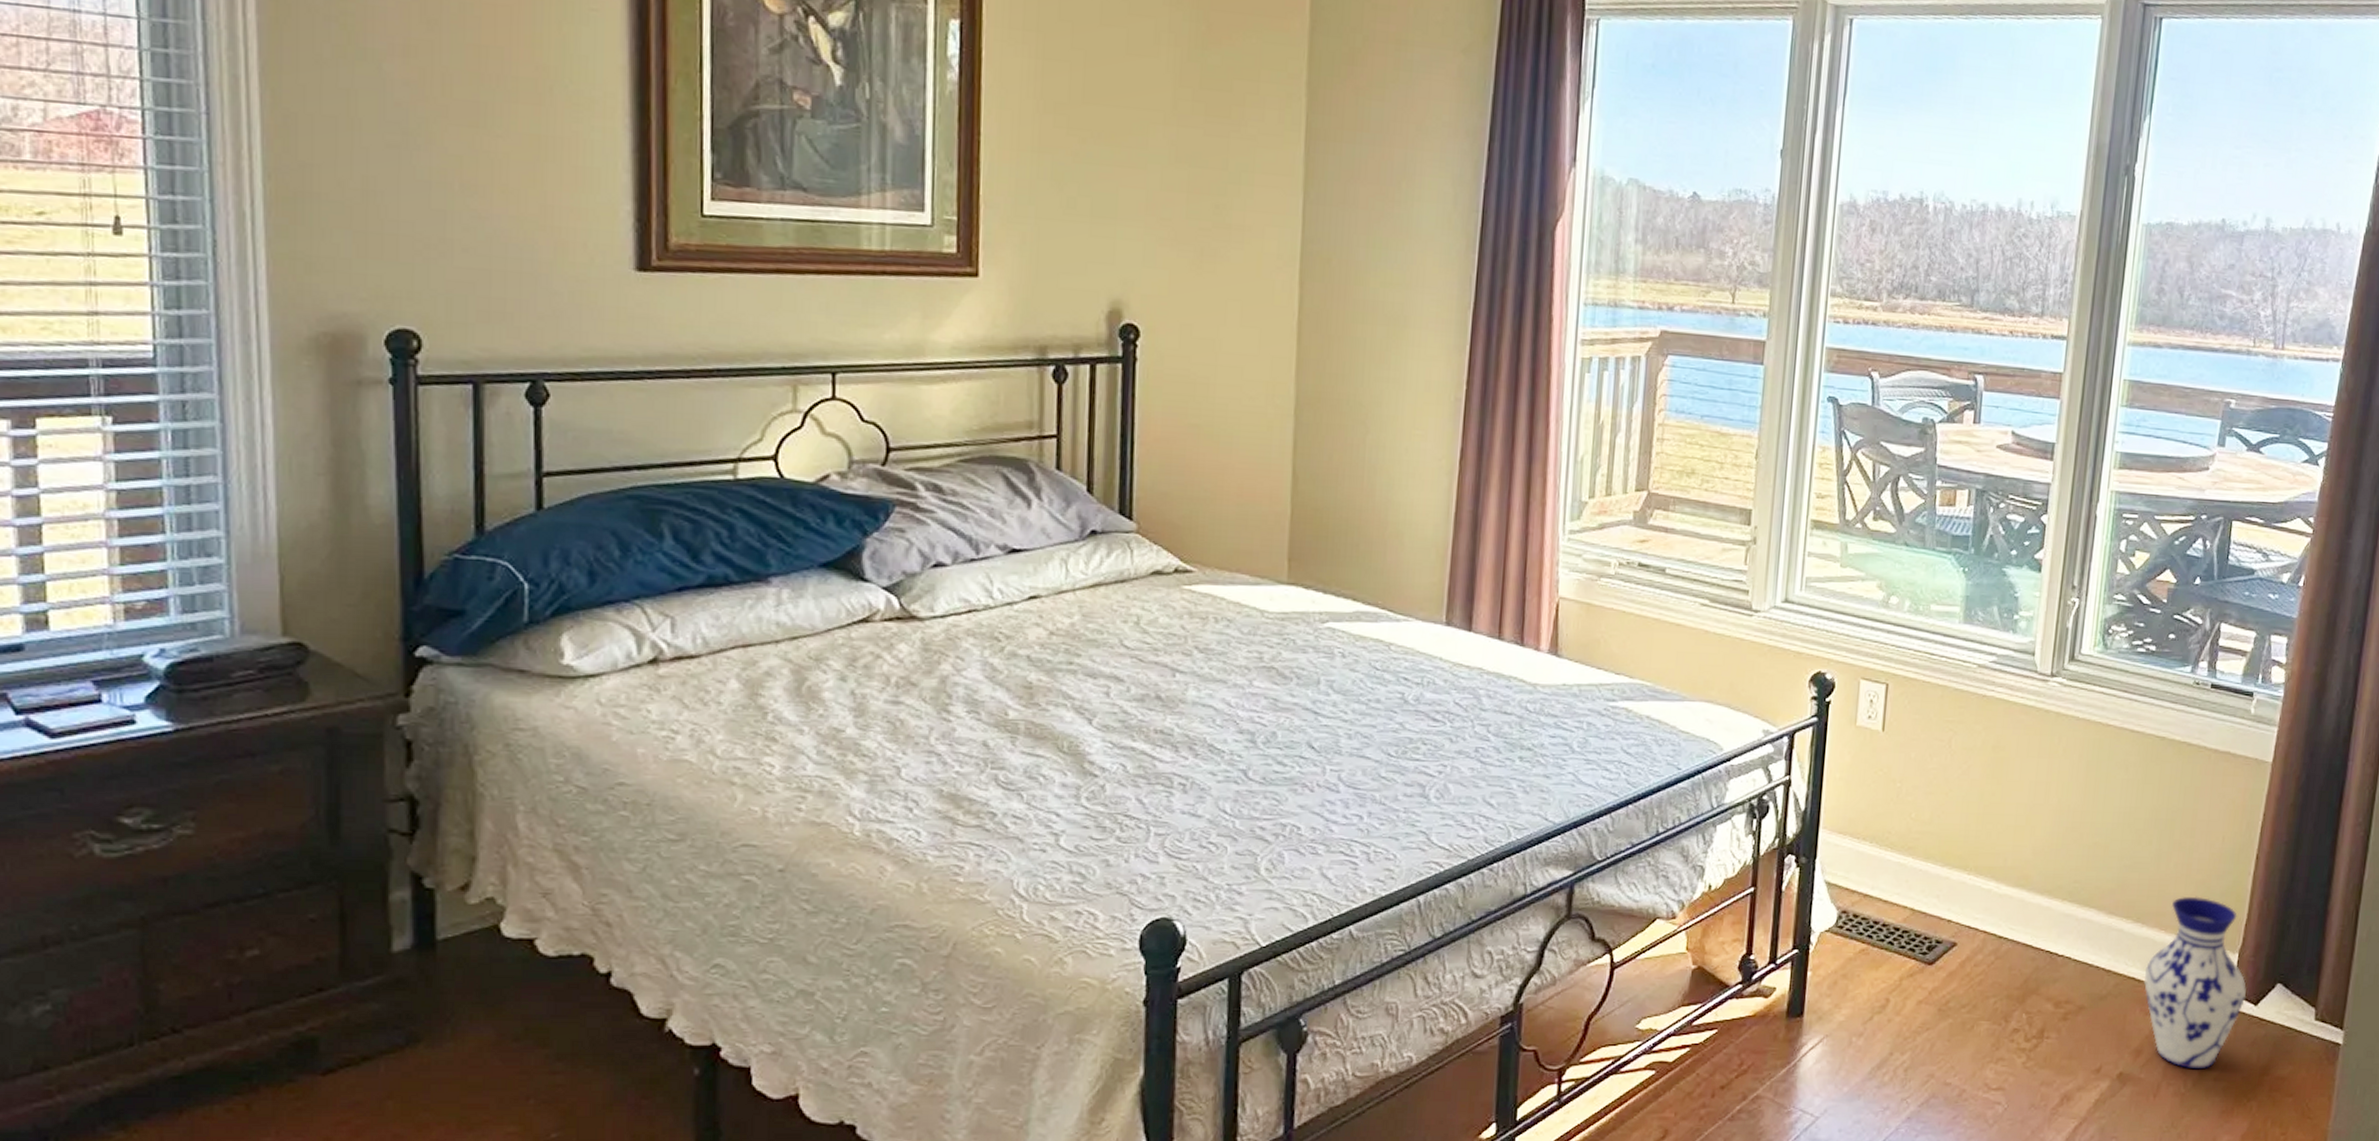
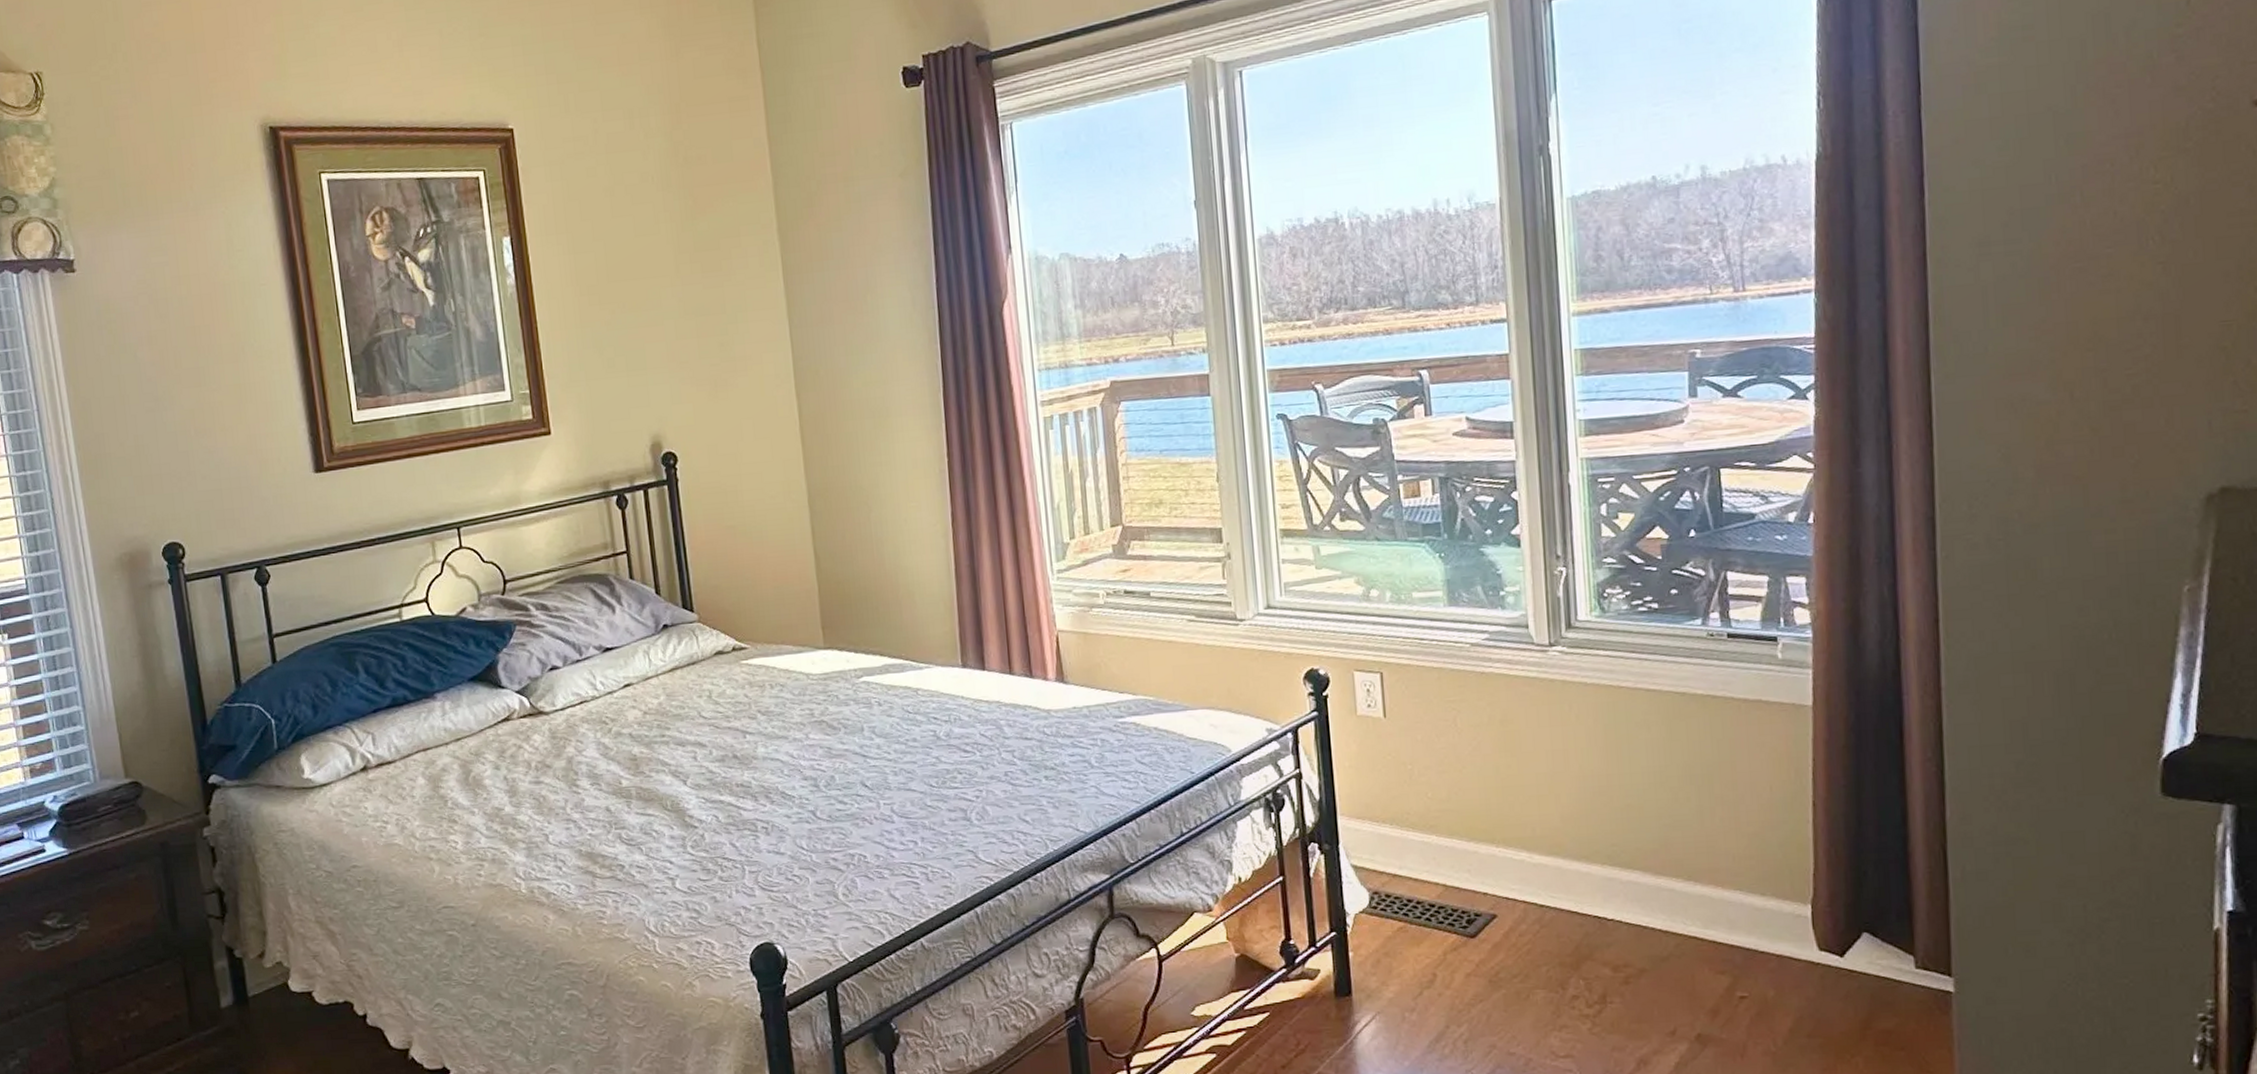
vase: present [2143,896,2246,1070] -> none [1707,849,1828,1027]

